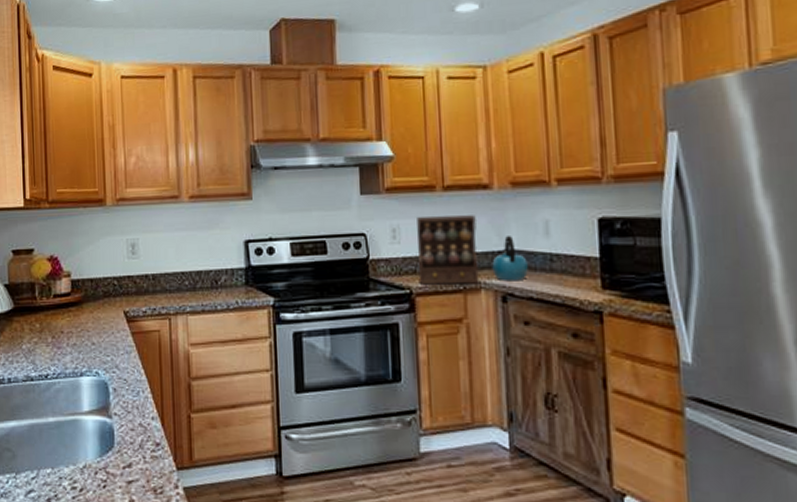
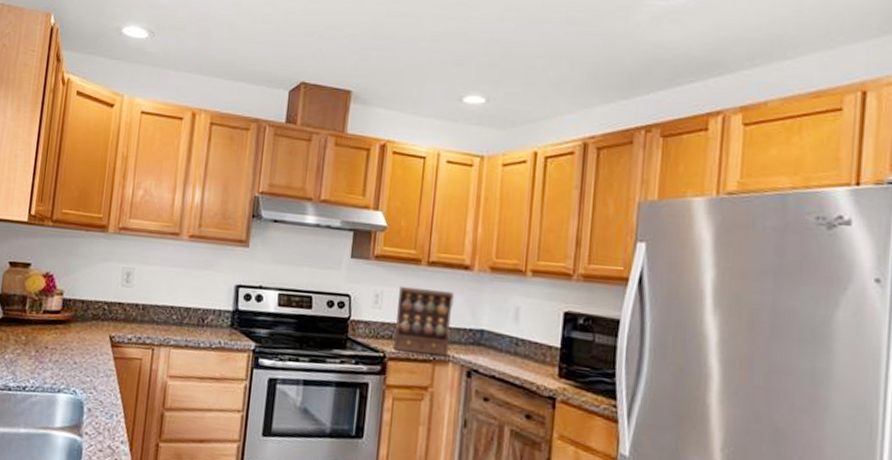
kettle: present [492,236,530,282] -> none [461,316,496,360]

